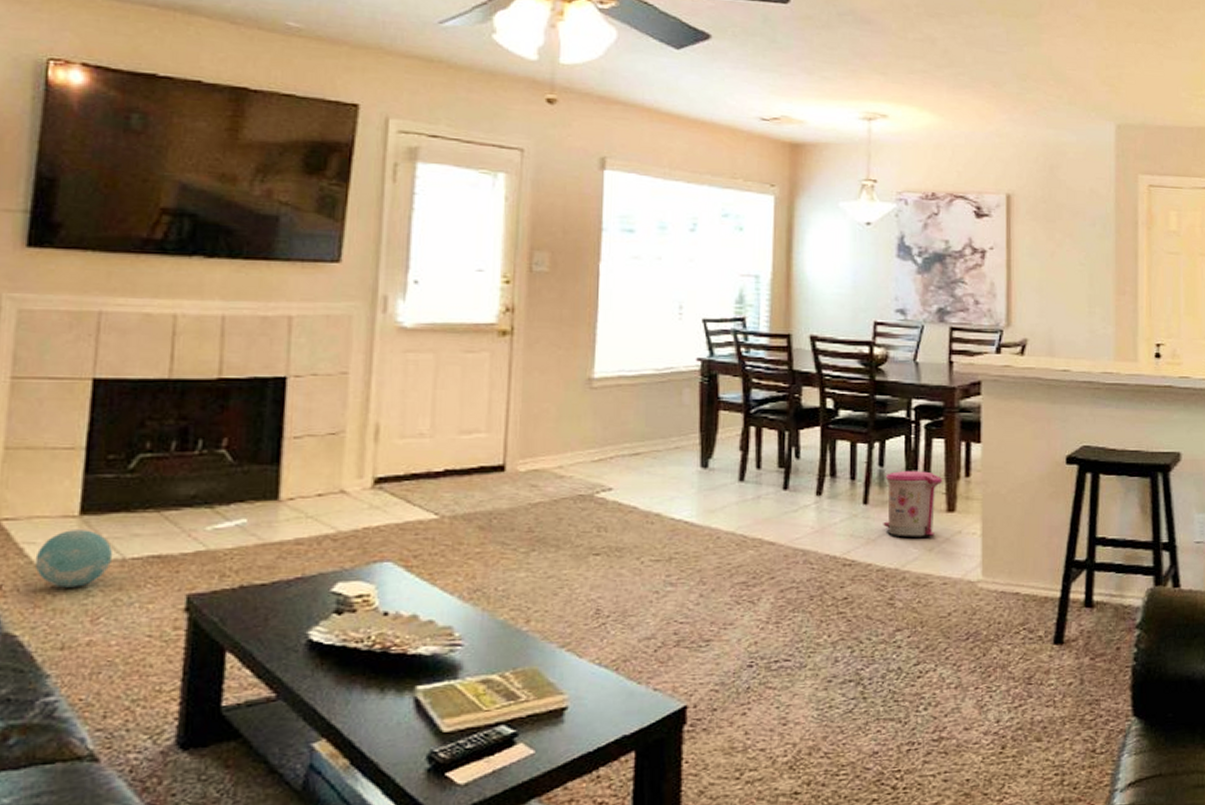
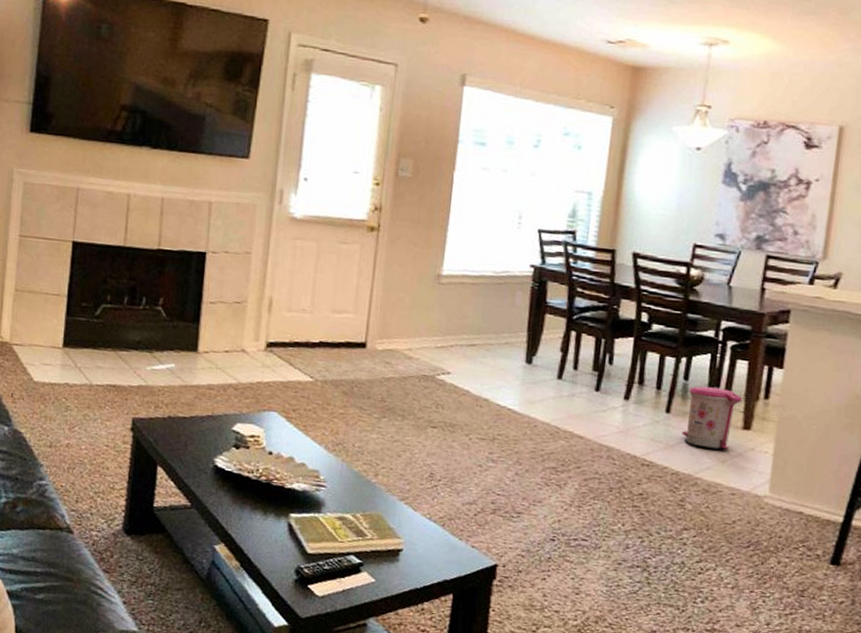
decorative ball: present [34,530,113,588] -> none [33,358,84,402]

